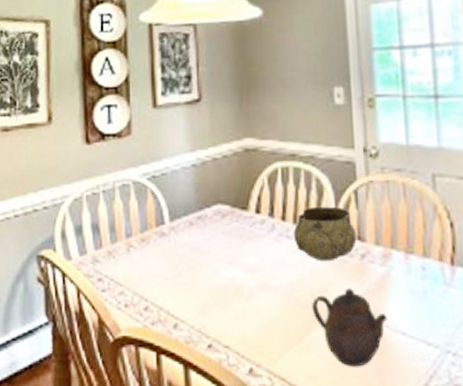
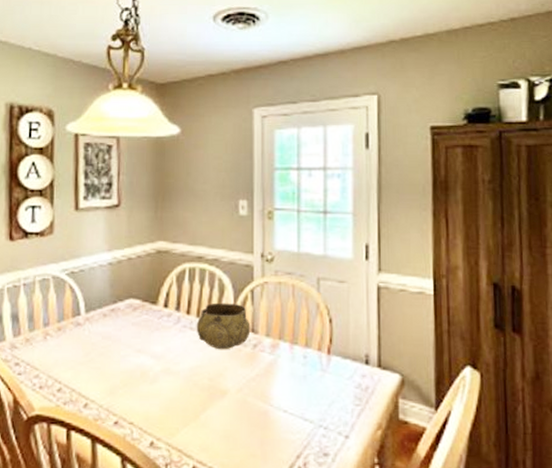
teapot: present [312,288,387,367] -> none [209,373,272,439]

